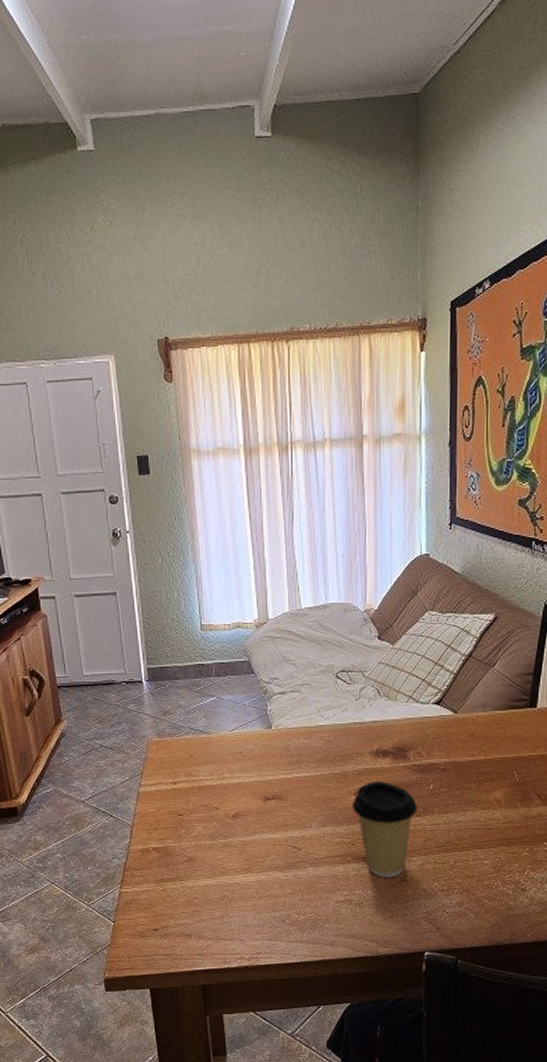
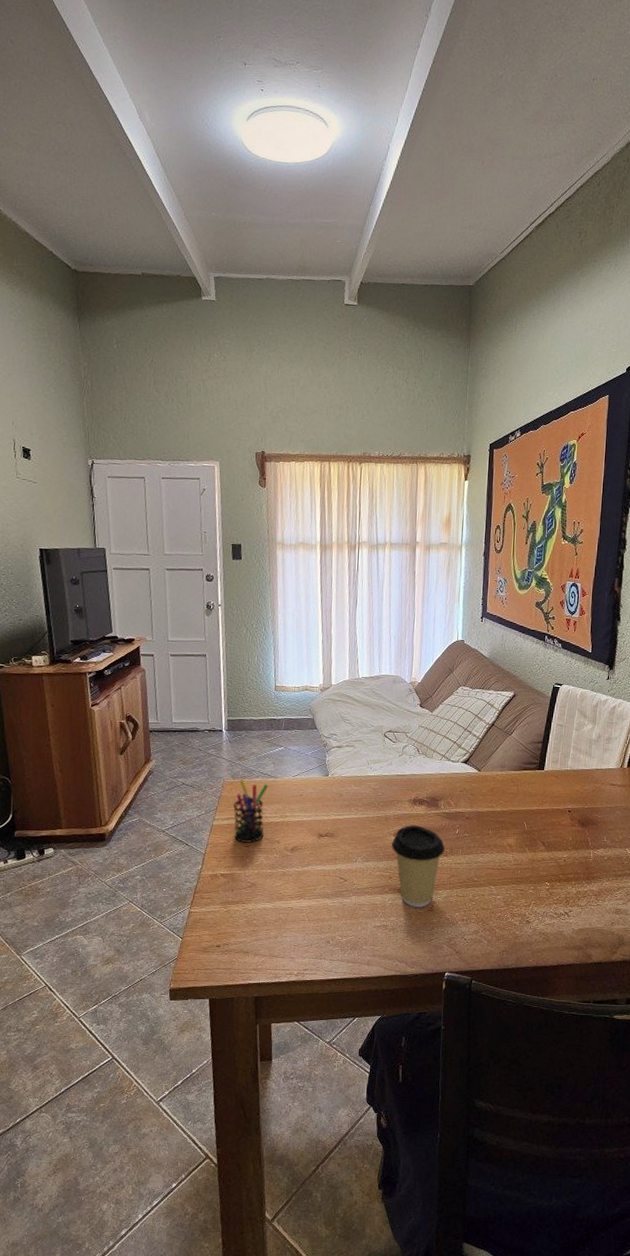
pen holder: none [162,737,202,811] -> present [233,779,269,843]

